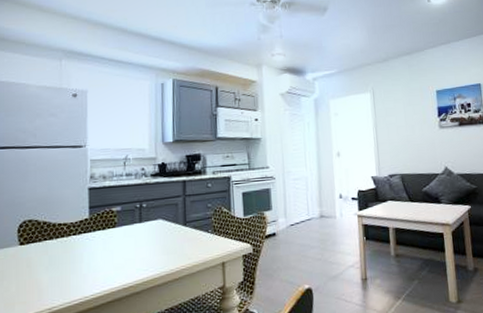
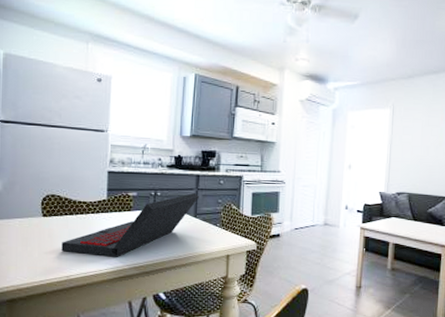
laptop: none [41,200,188,282] -> present [61,193,200,257]

